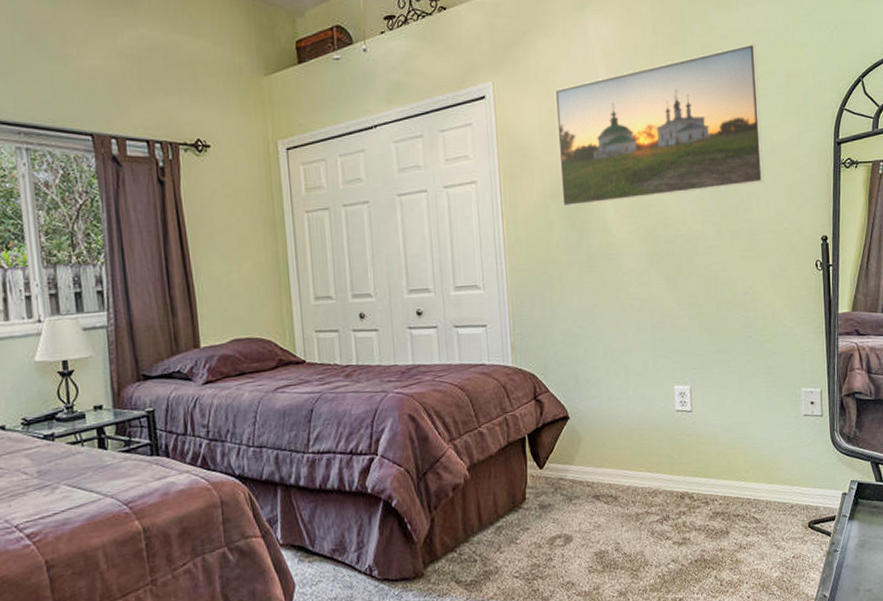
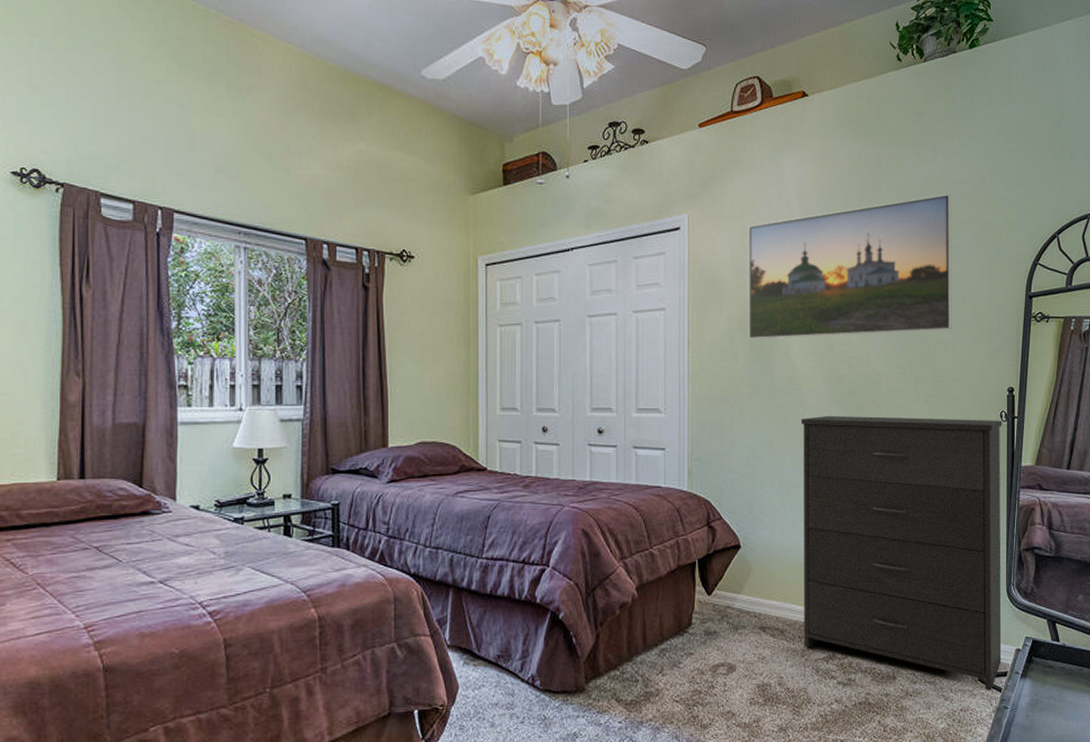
dresser: none [620,269,829,537] -> present [800,415,1002,691]

